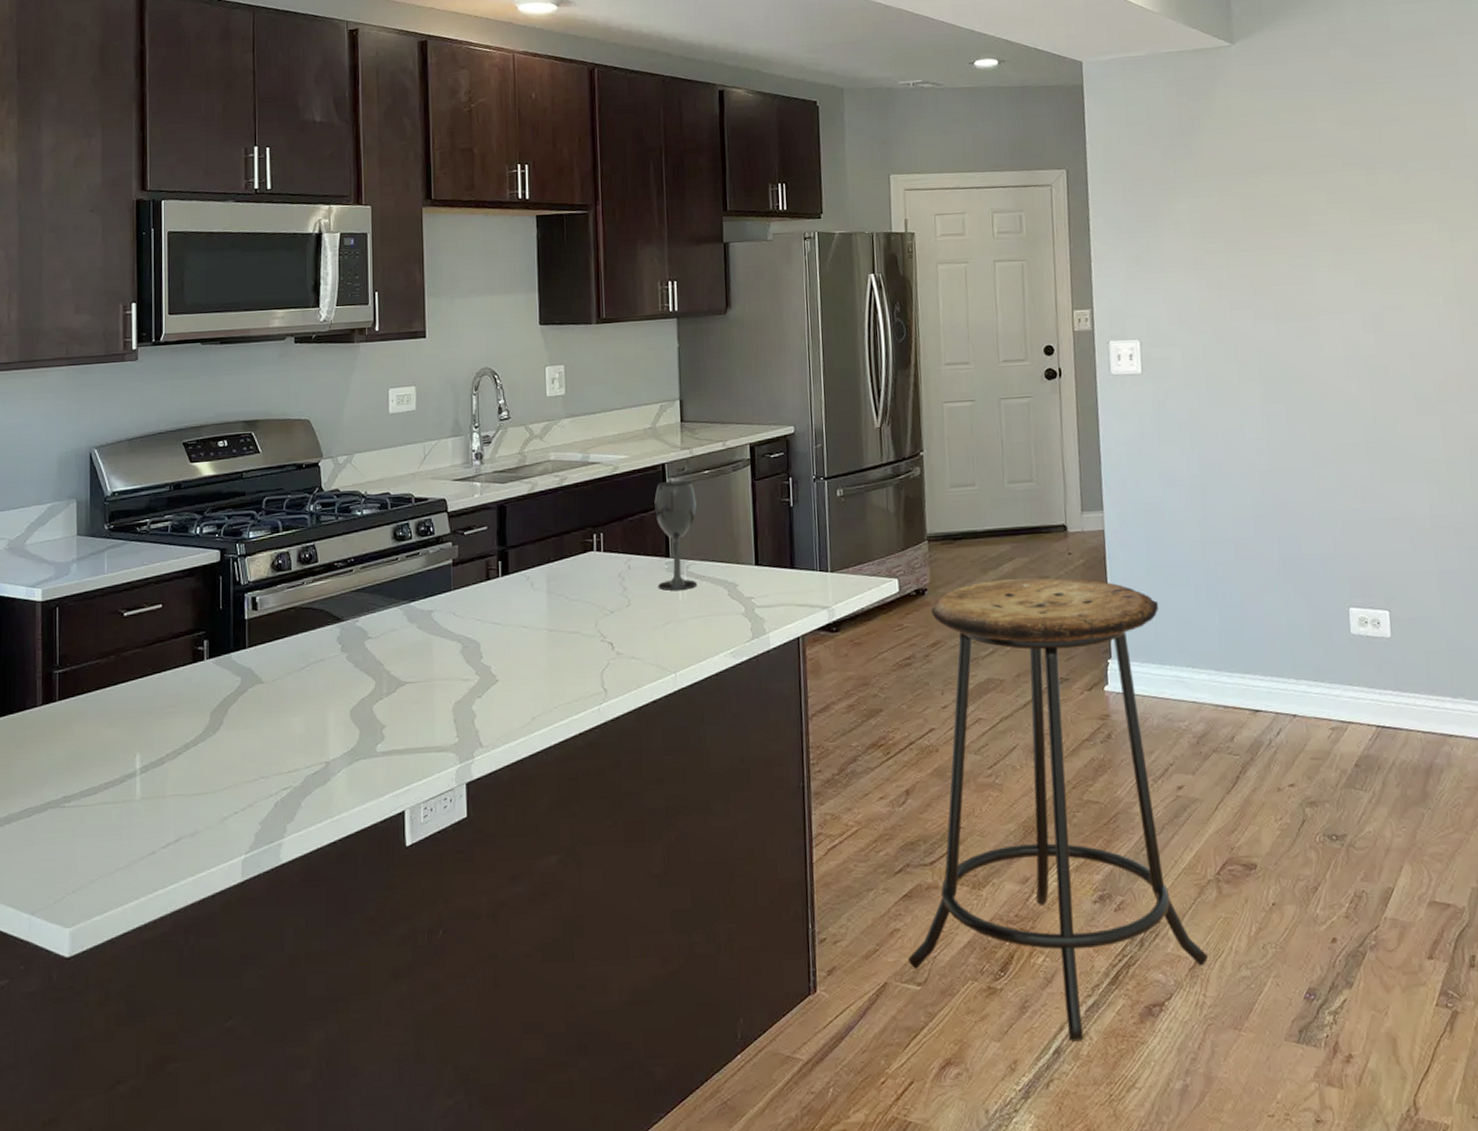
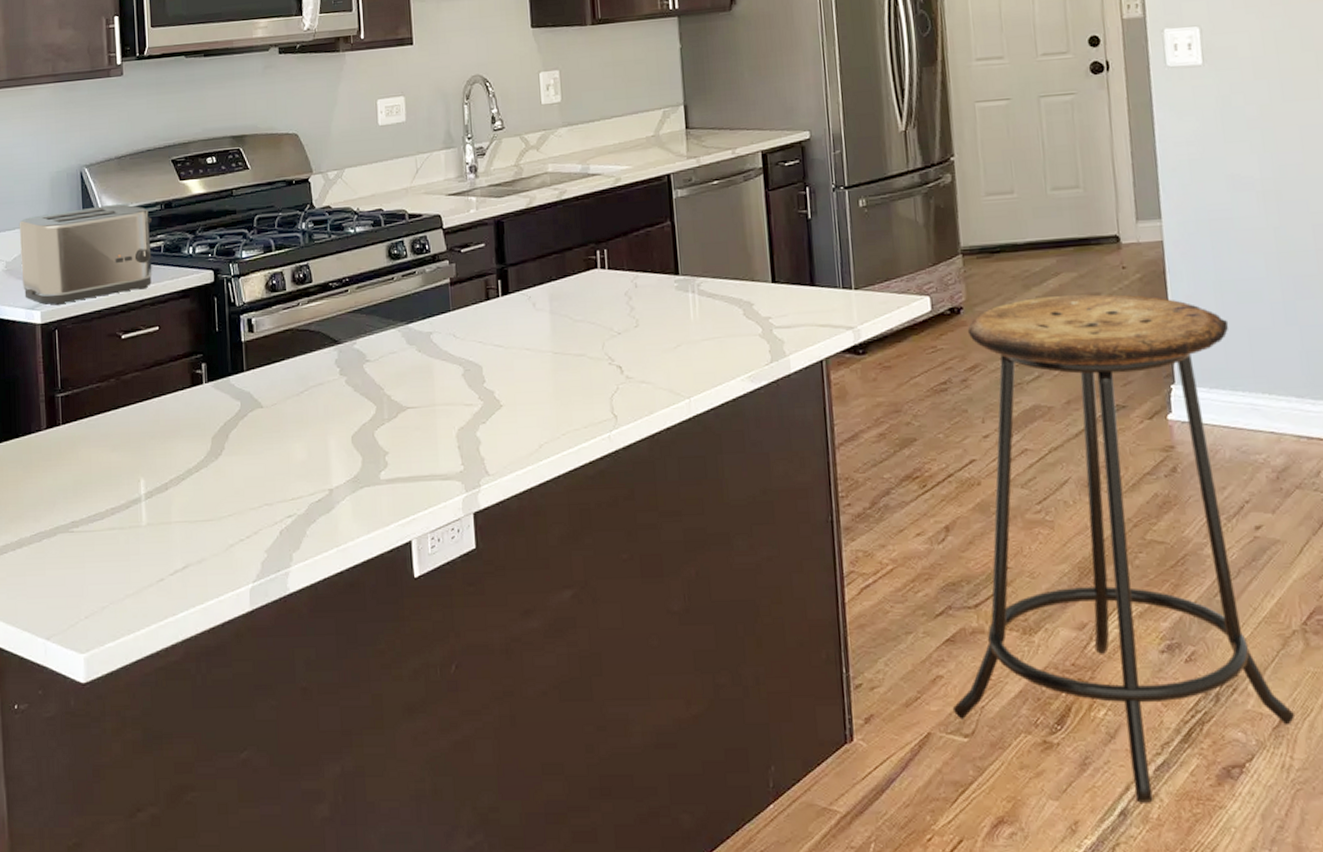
toaster: none [23,485,160,583] -> present [19,204,152,305]
wine glass: present [654,480,698,590] -> none [660,191,710,310]

